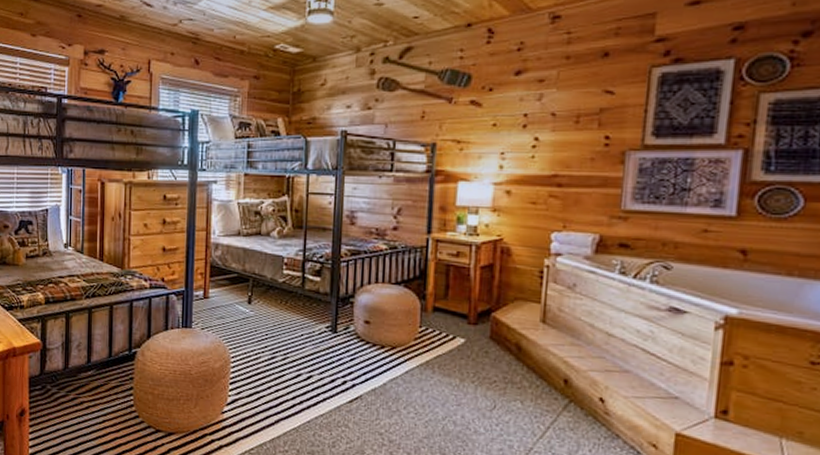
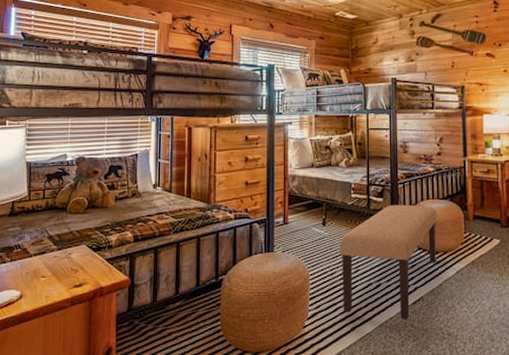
bench: none [266,286,387,420] -> present [339,205,438,320]

